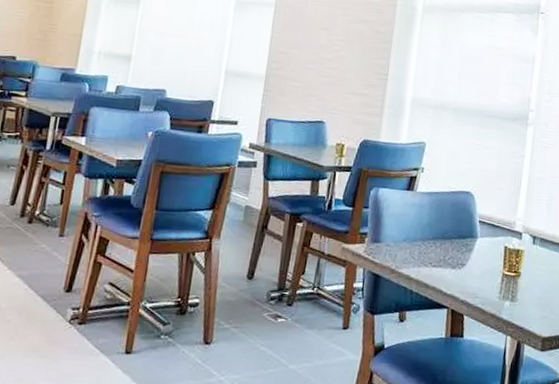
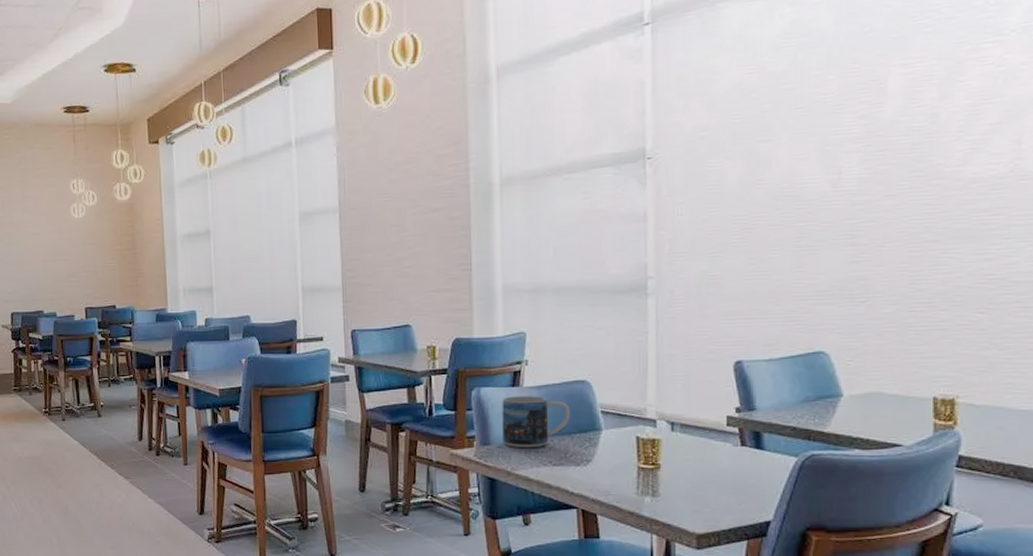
mug: none [391,199,454,249] -> present [502,396,570,449]

